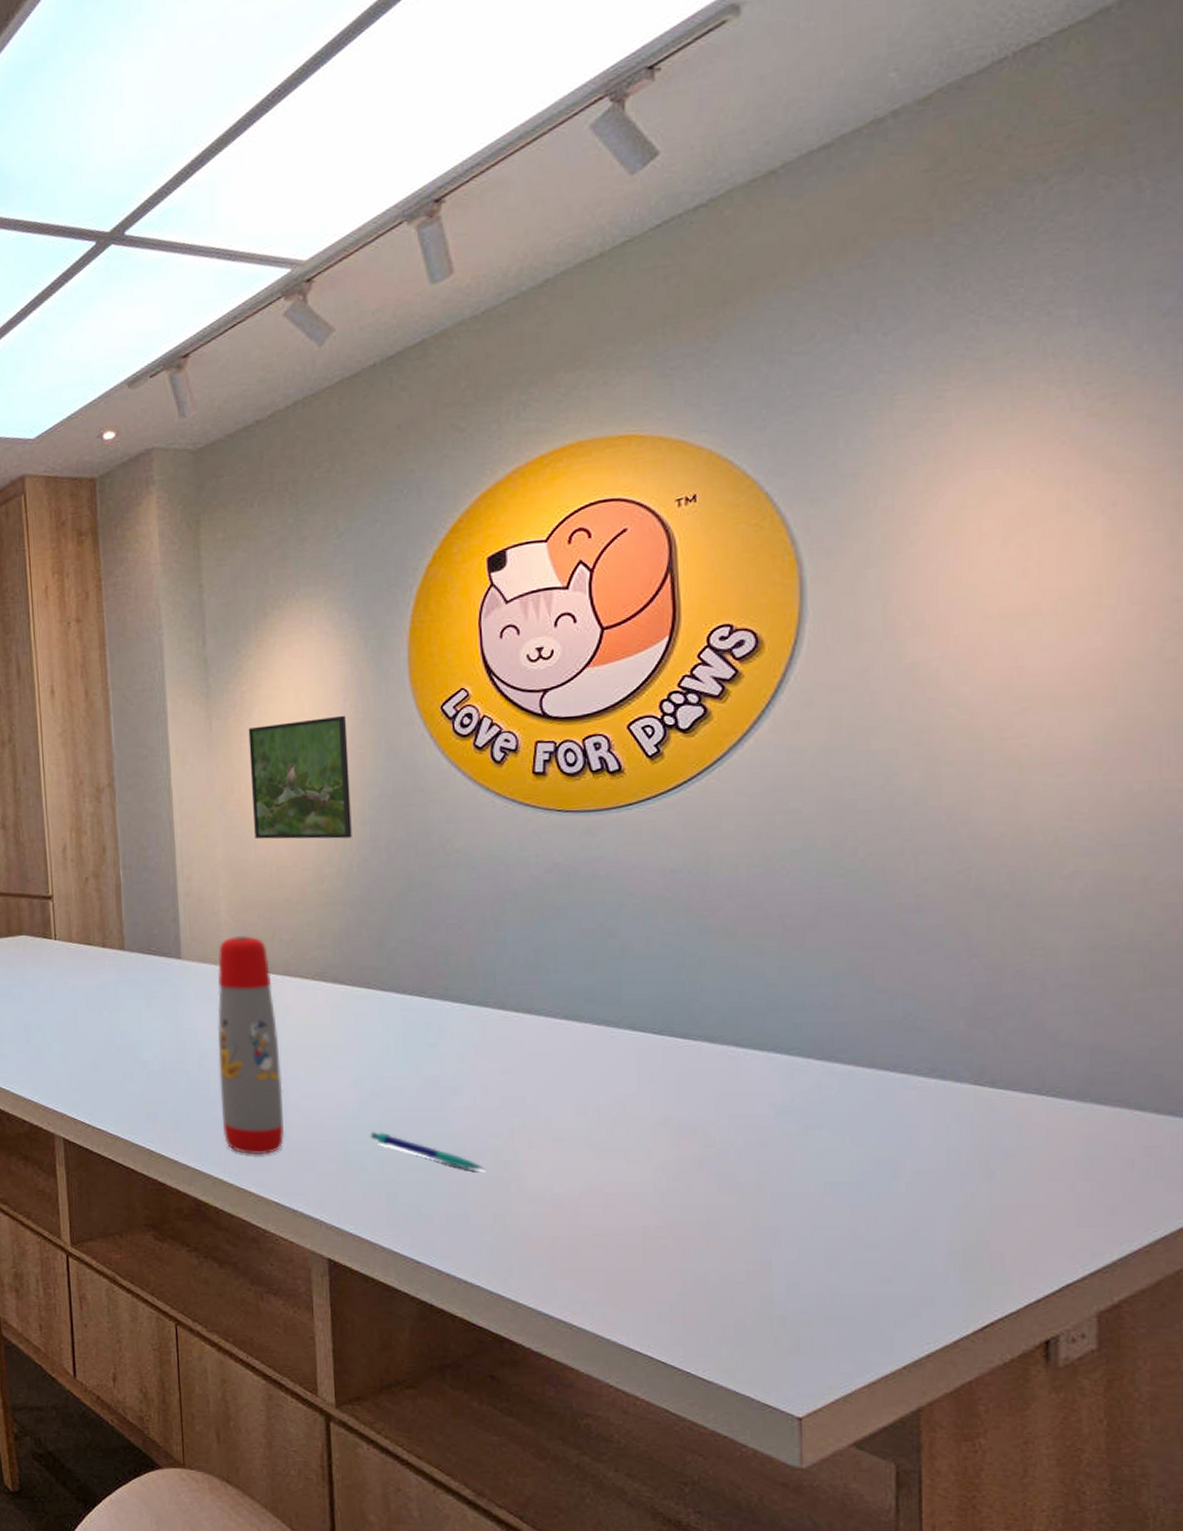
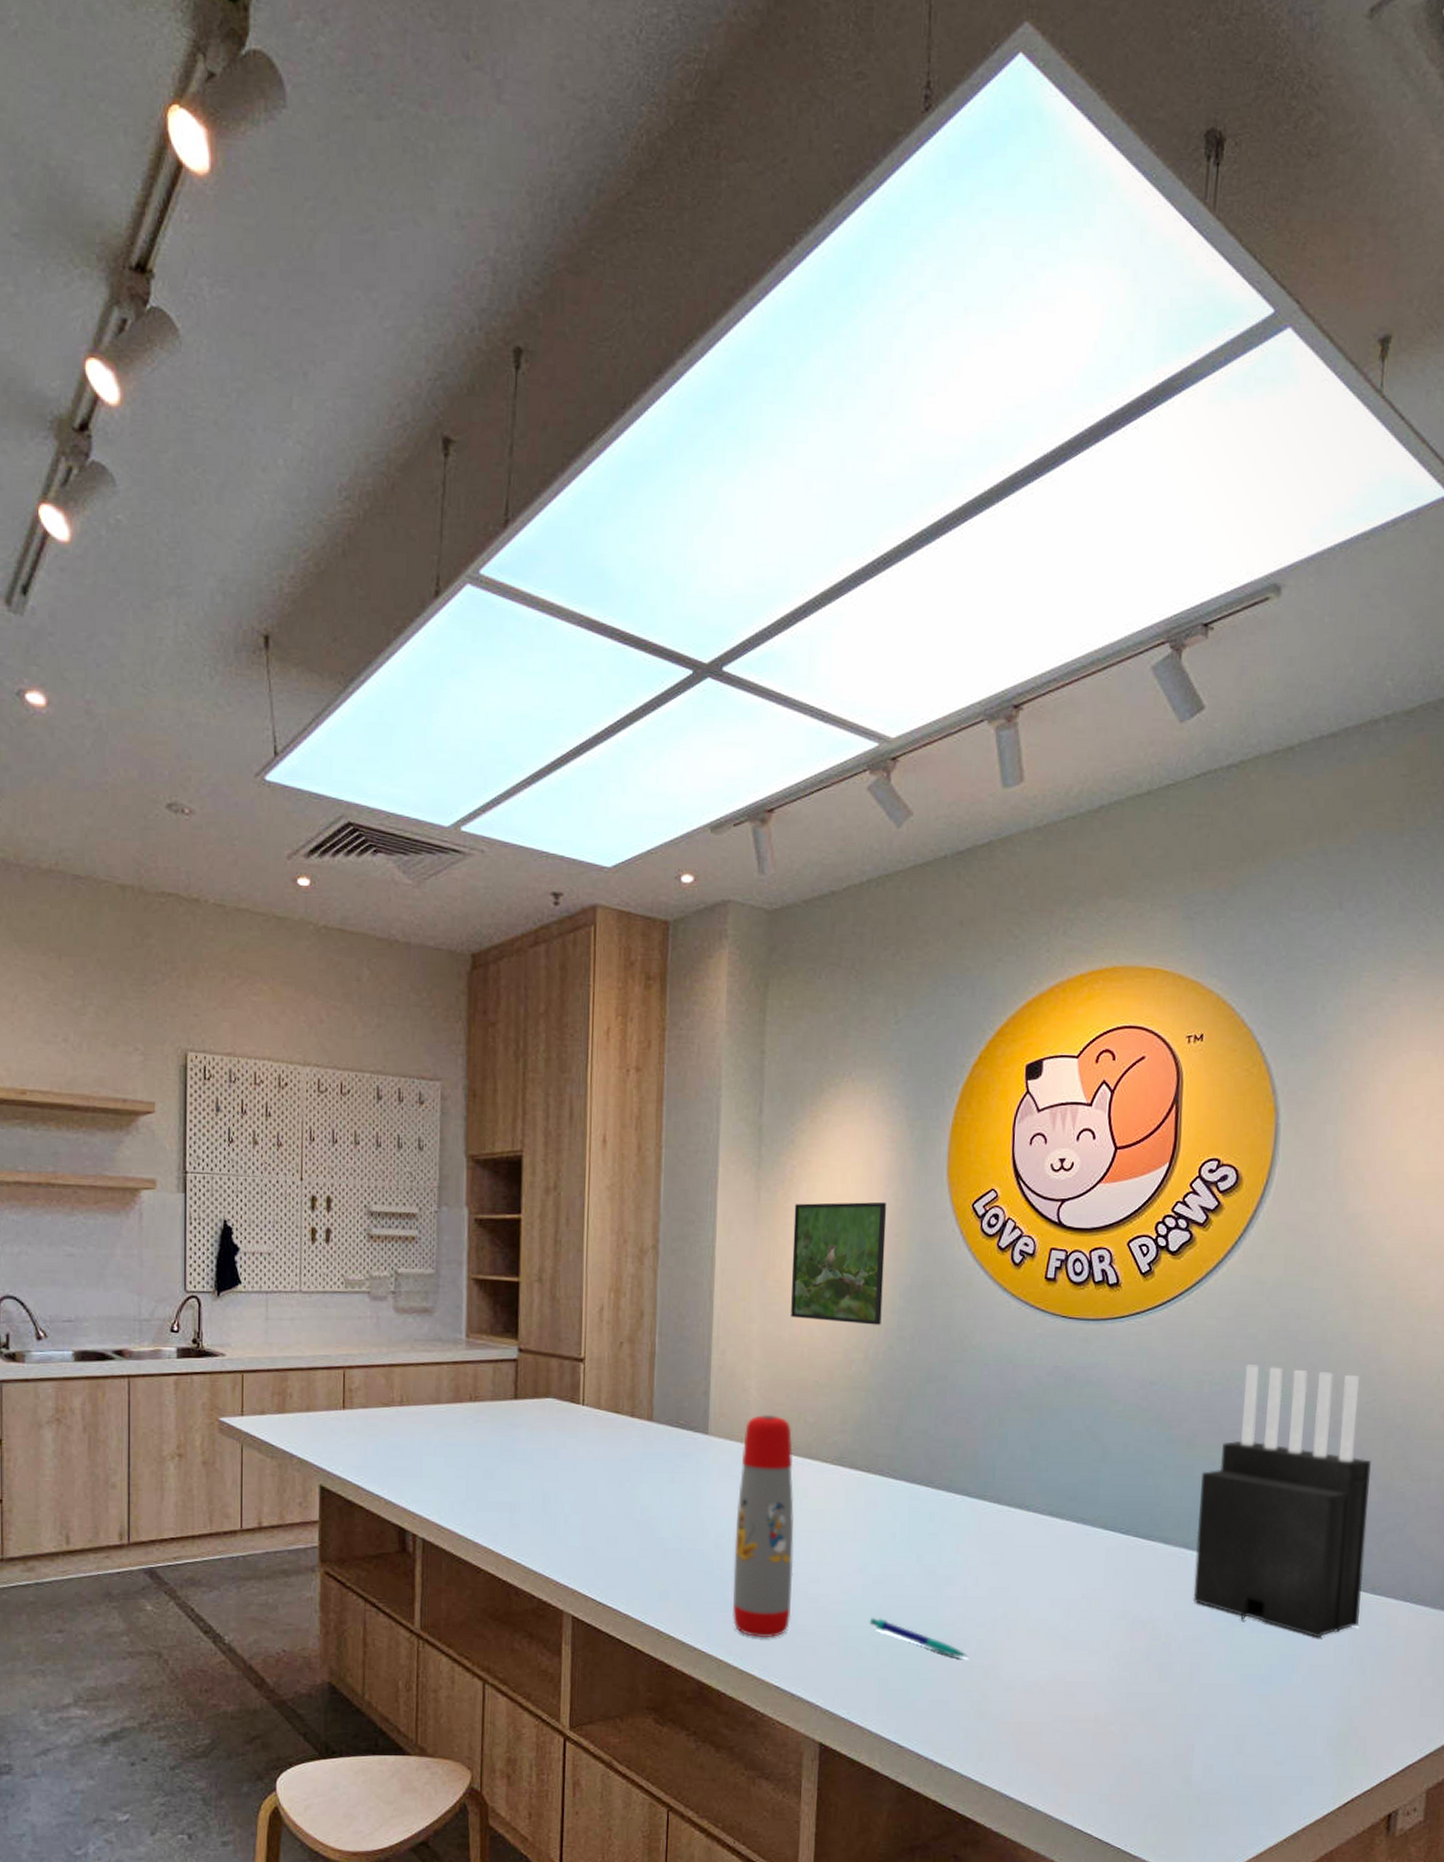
knife block: none [747,841,978,1140] -> present [1193,1365,1371,1638]

